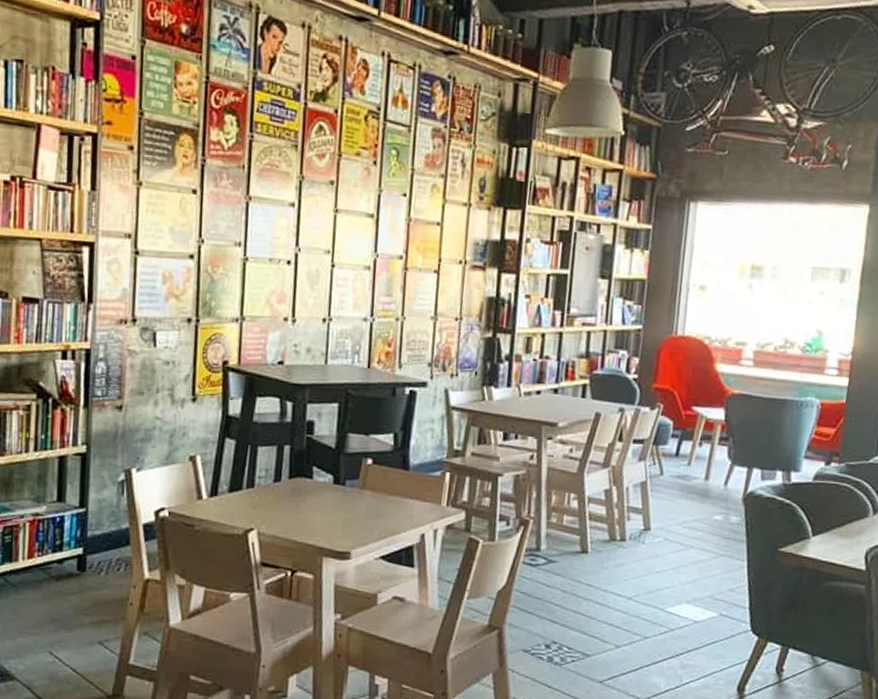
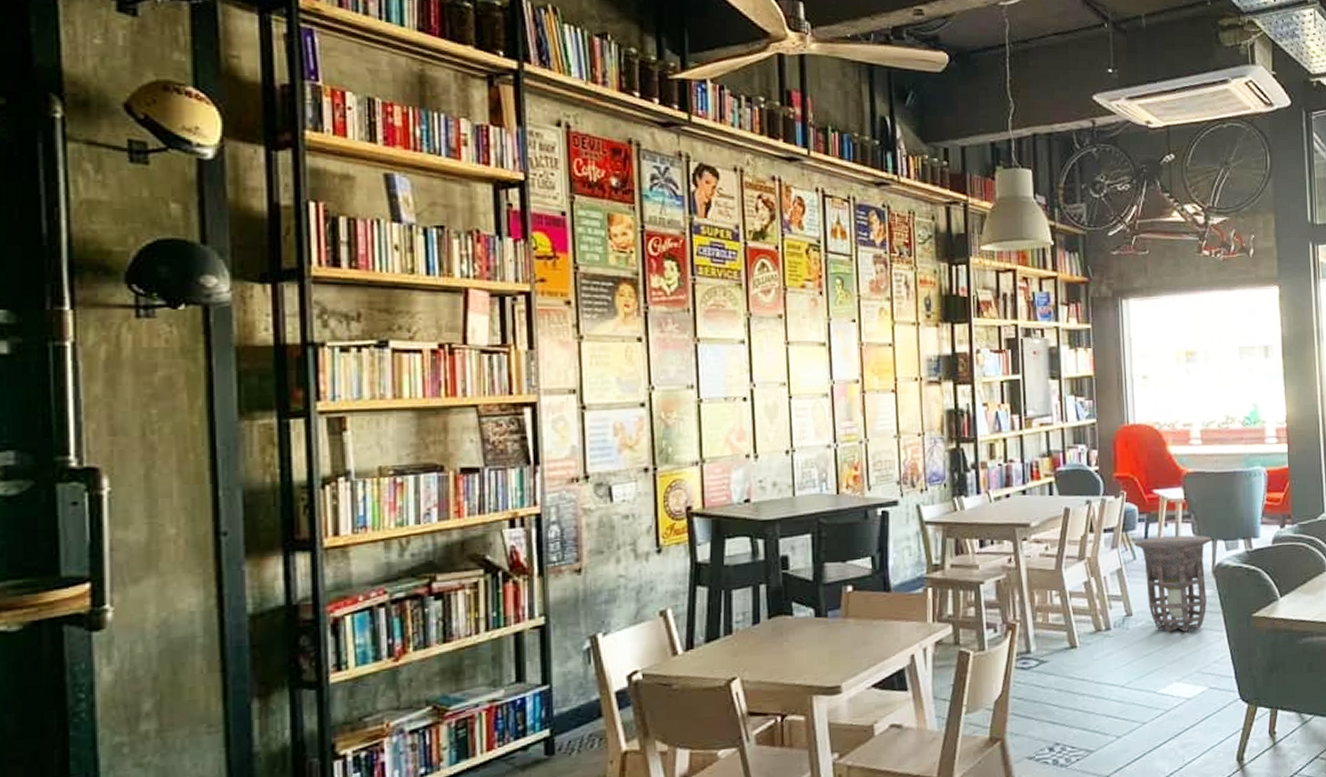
side table: none [663,455,748,555] -> present [1134,535,1212,632]

